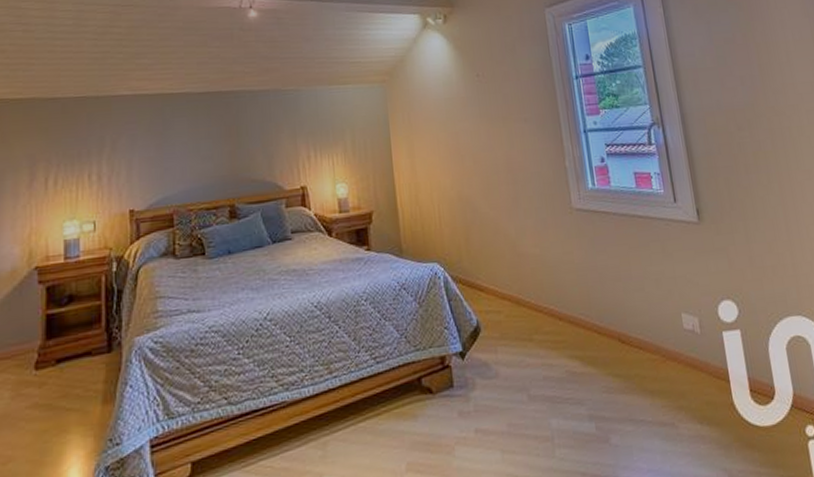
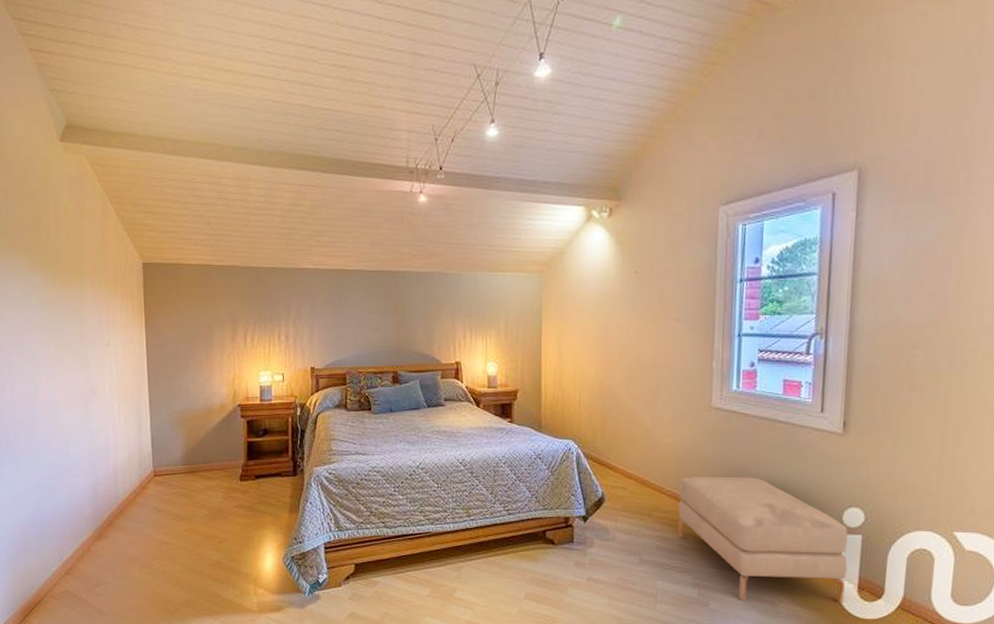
ottoman: none [554,280,742,428] -> present [678,476,848,603]

